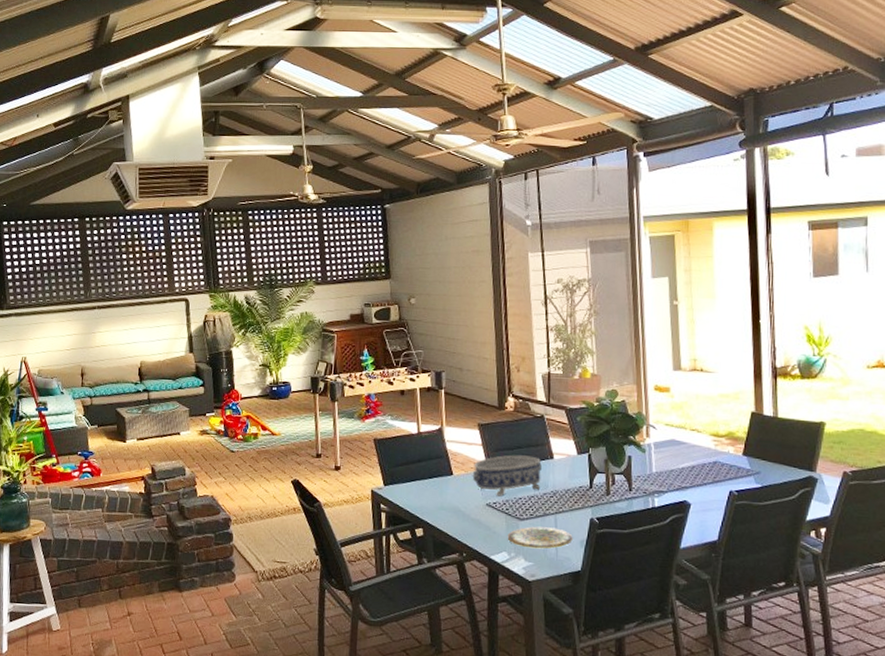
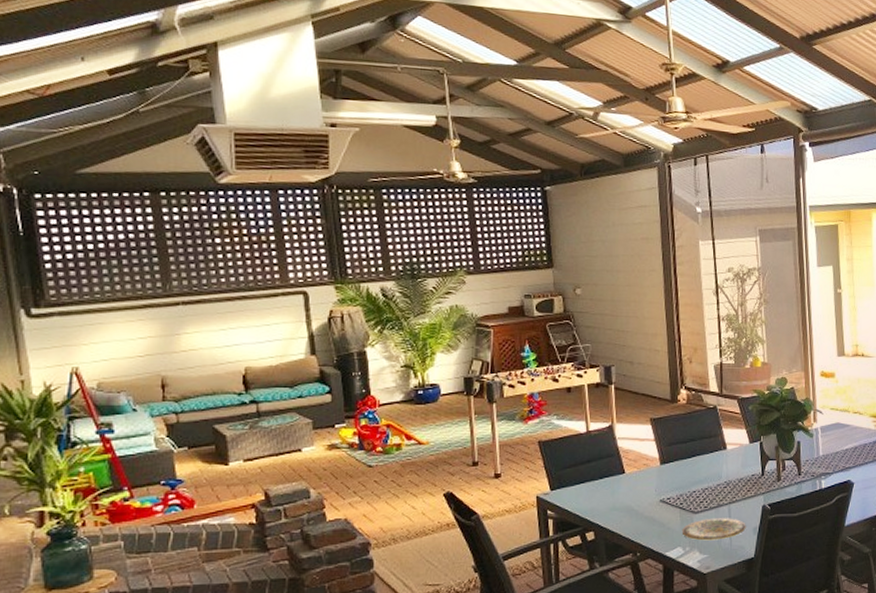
decorative bowl: present [472,455,542,497] -> none [645,448,715,491]

